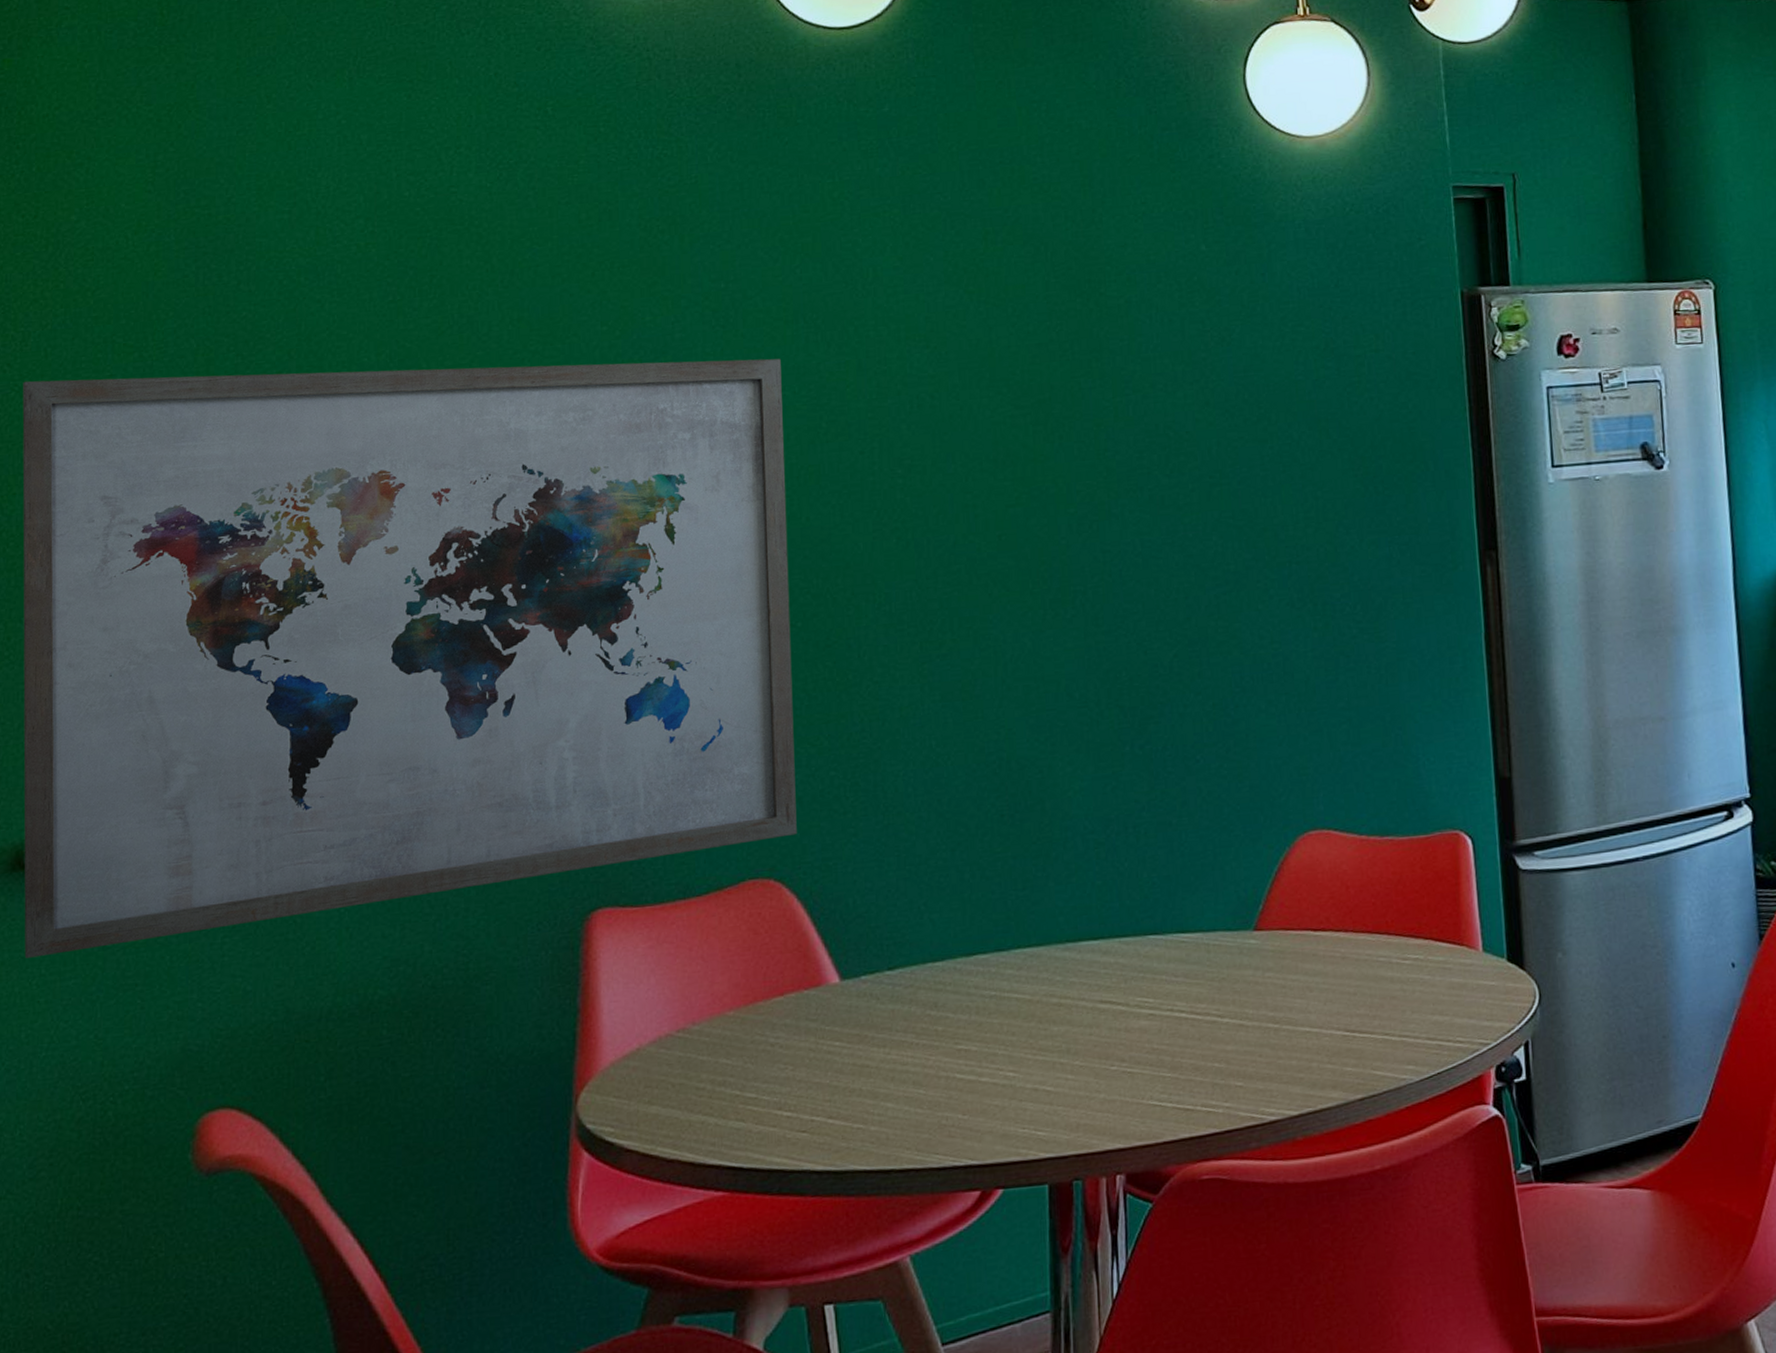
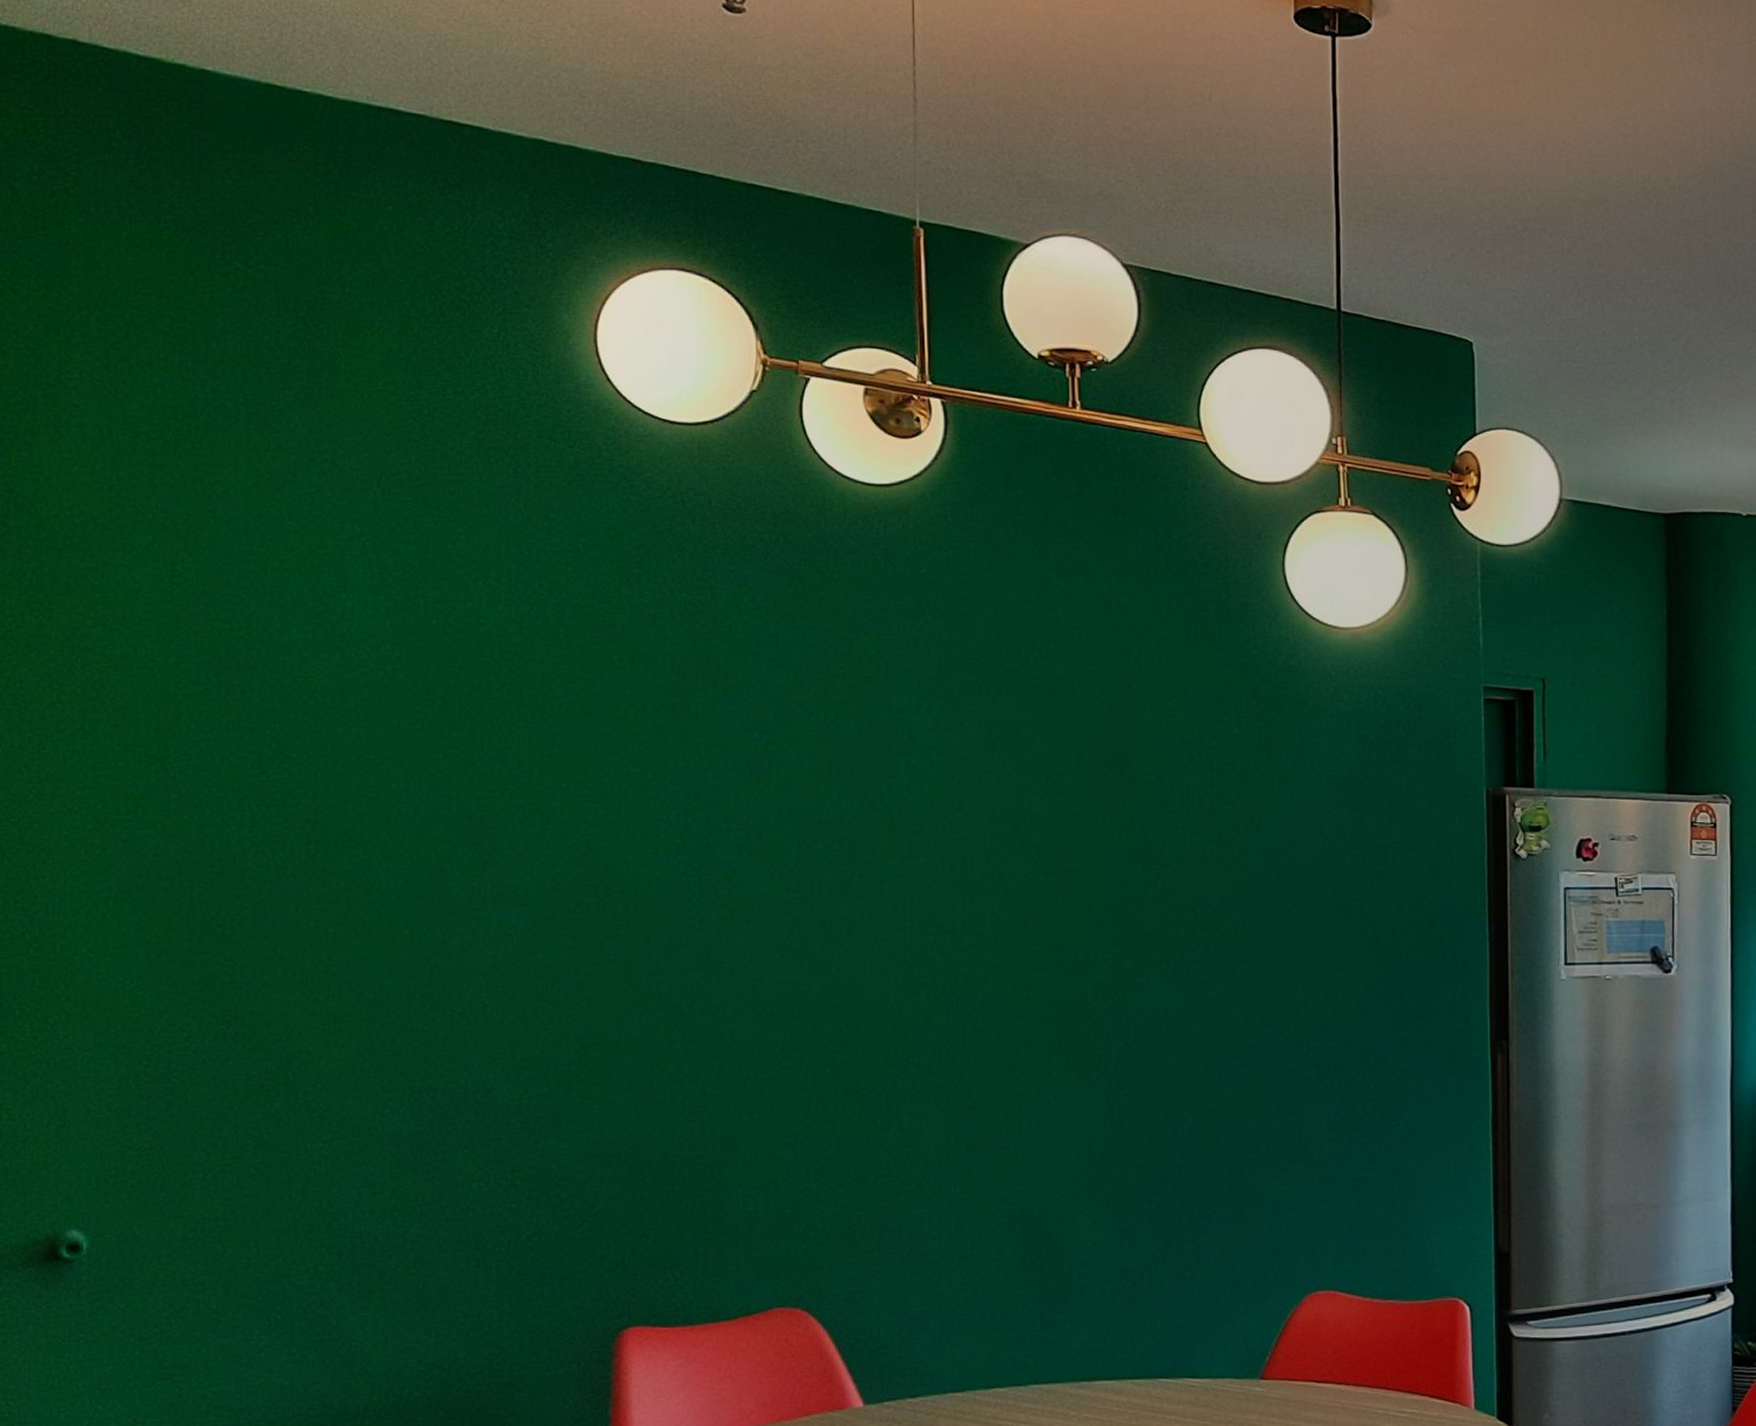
wall art: present [22,358,797,958] -> none [42,784,824,1344]

